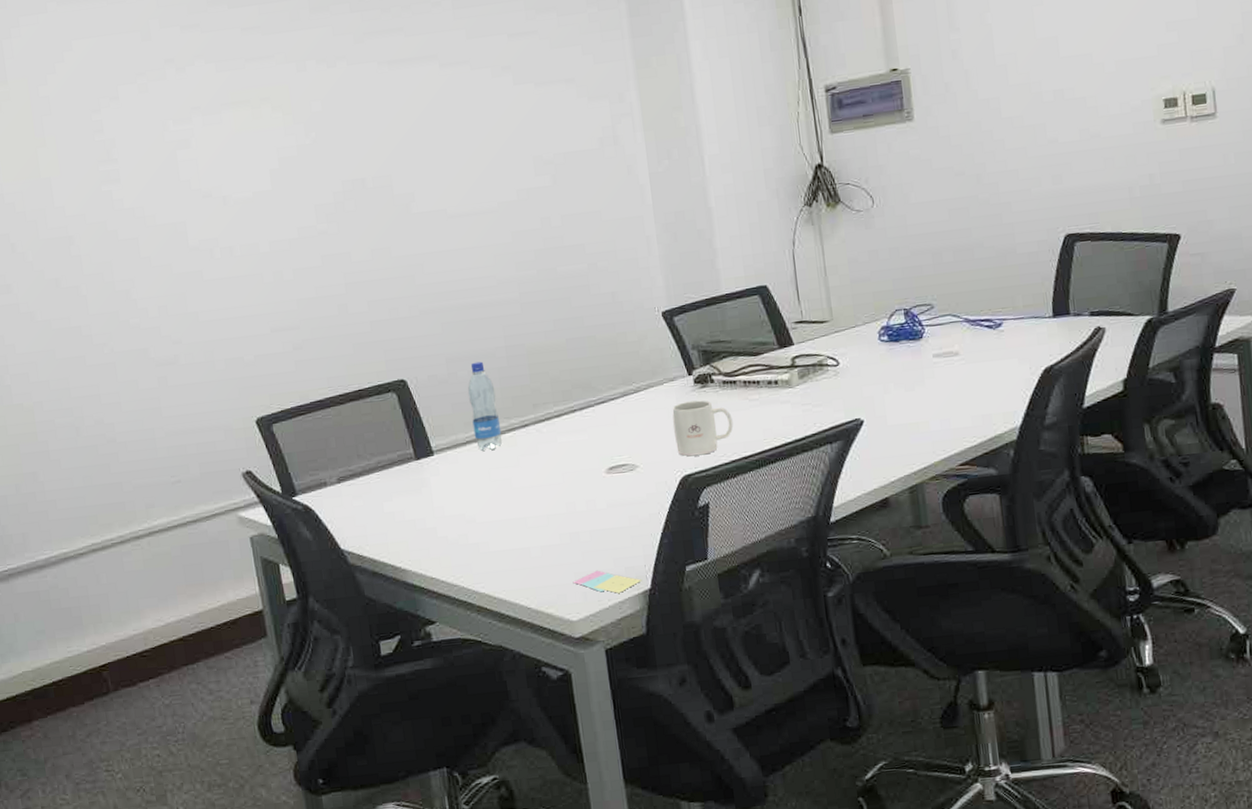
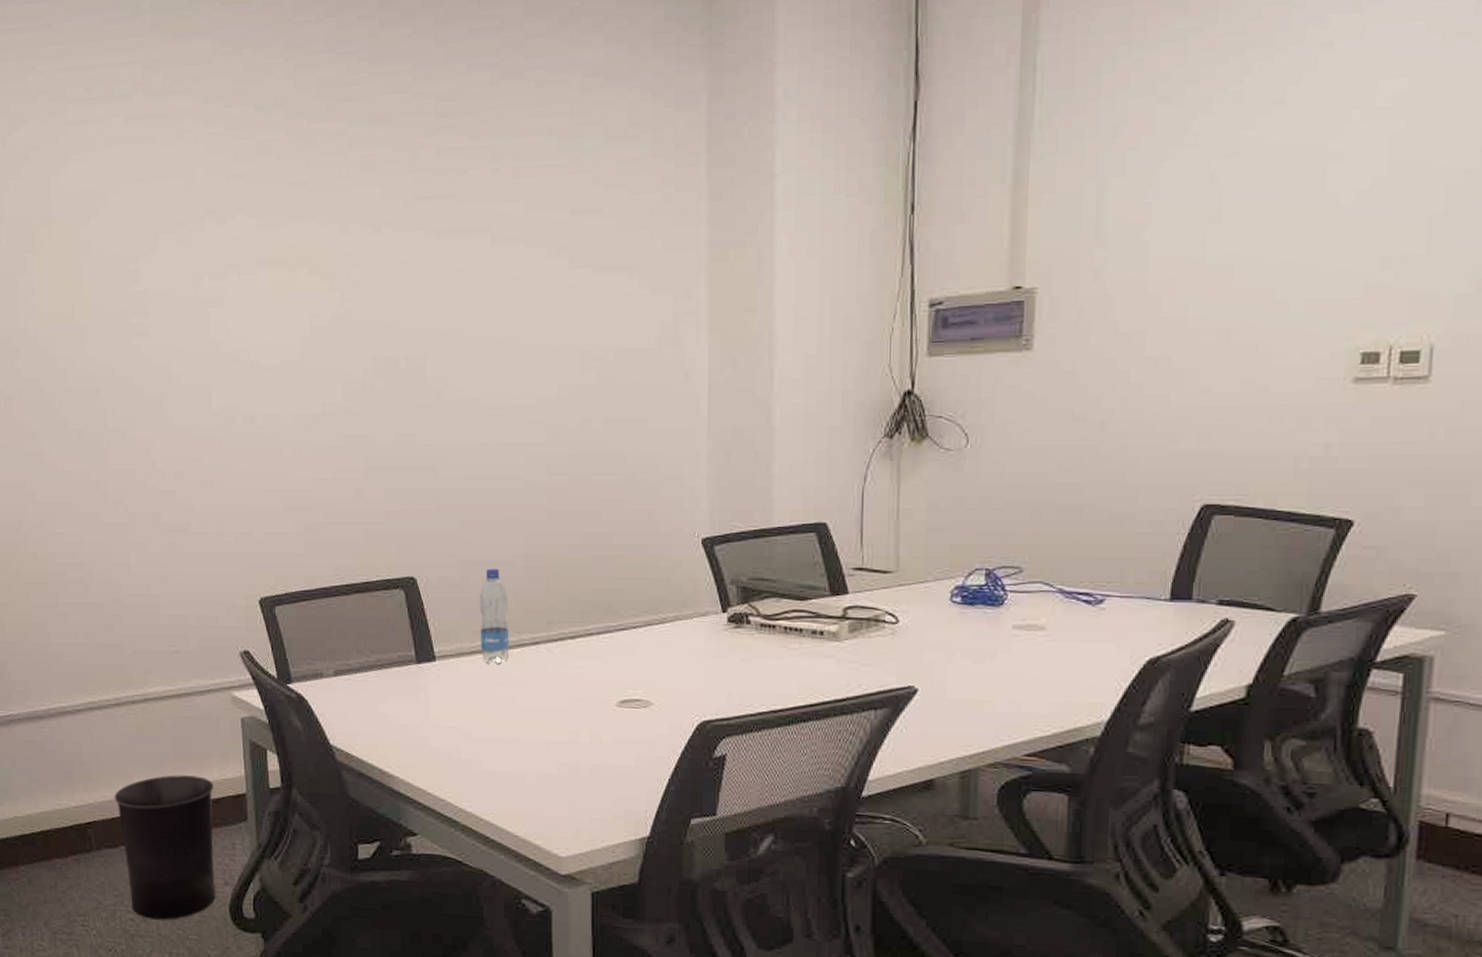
waste bin: none [127,600,243,751] -> present [114,775,216,920]
sticky notes: present [572,570,641,593] -> none [566,807,640,836]
mug: present [672,400,734,457] -> none [697,641,766,702]

